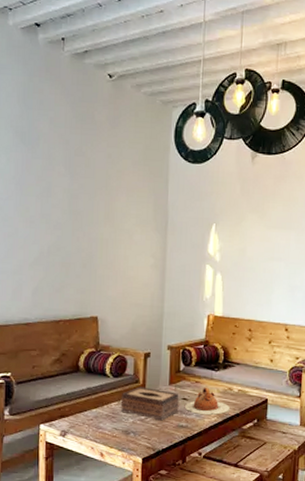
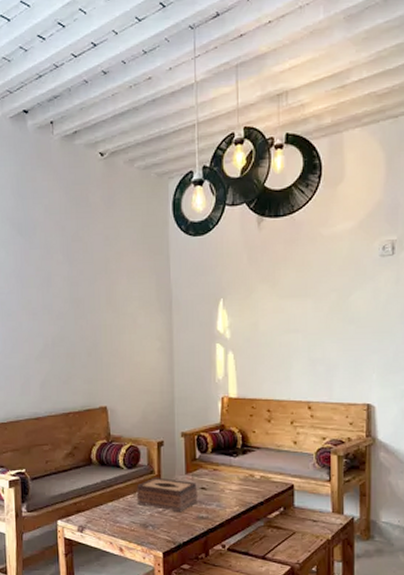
teapot: present [185,387,230,415] -> none [204,474,252,504]

